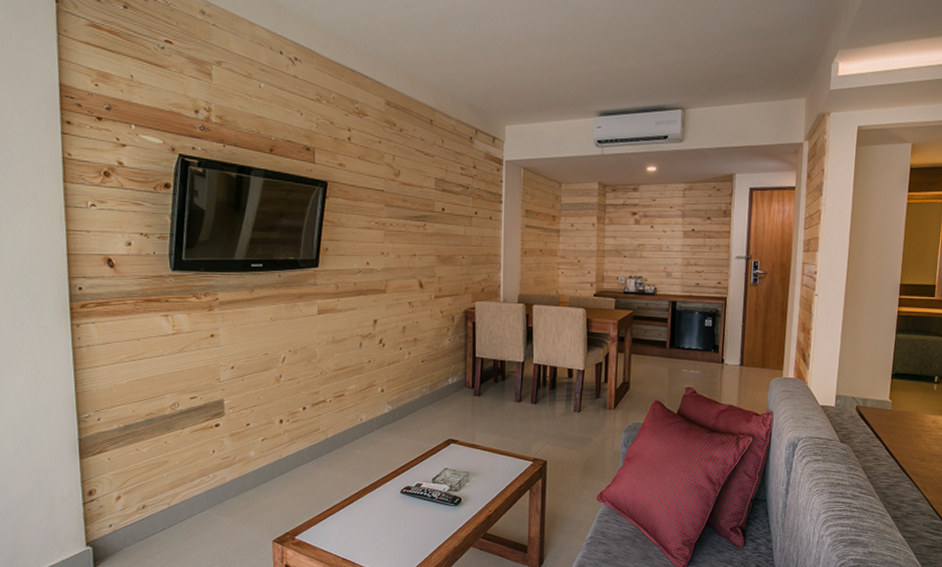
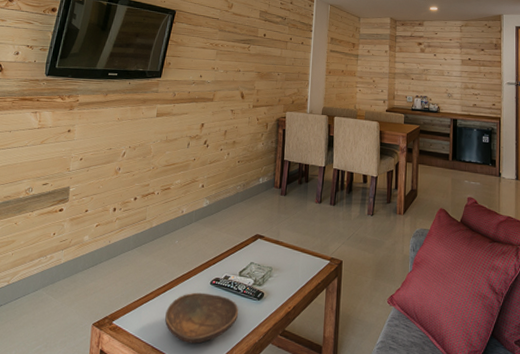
decorative bowl: none [354,502,435,552] -> present [165,292,239,344]

